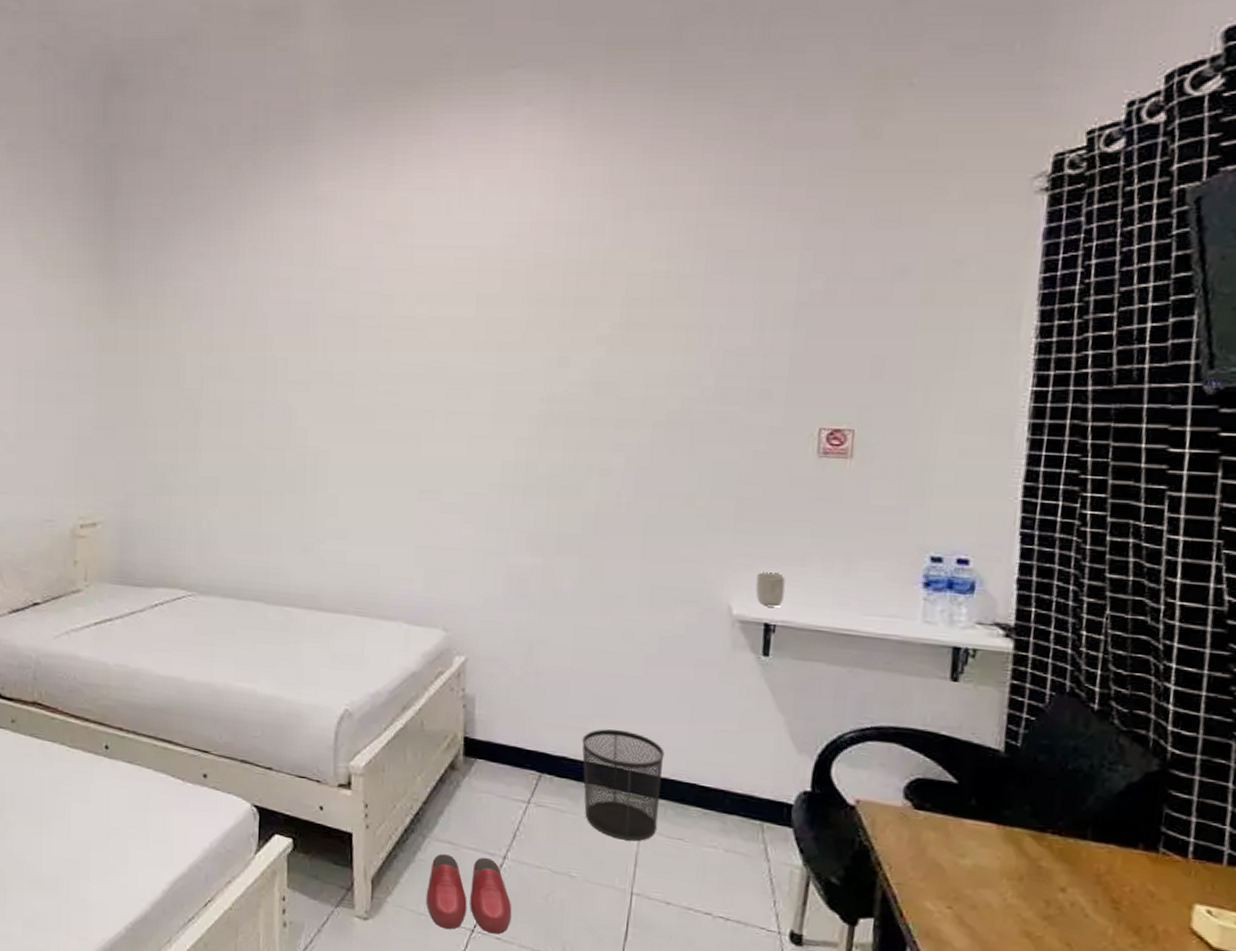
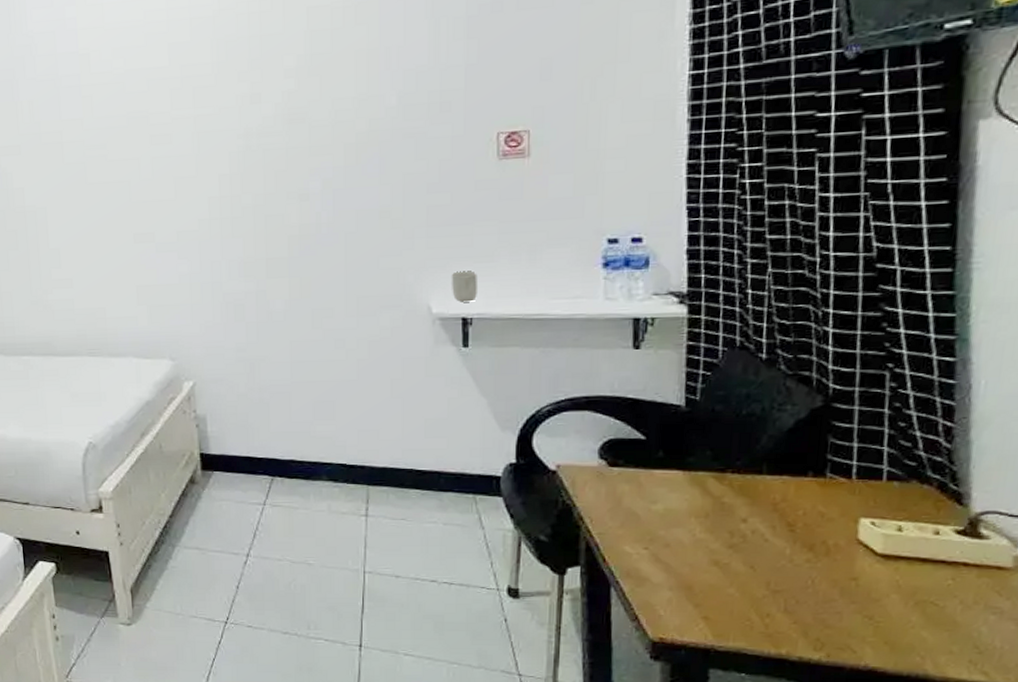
slippers: present [426,854,512,934] -> none [181,557,259,623]
waste bin: present [582,729,665,841] -> none [307,430,382,526]

